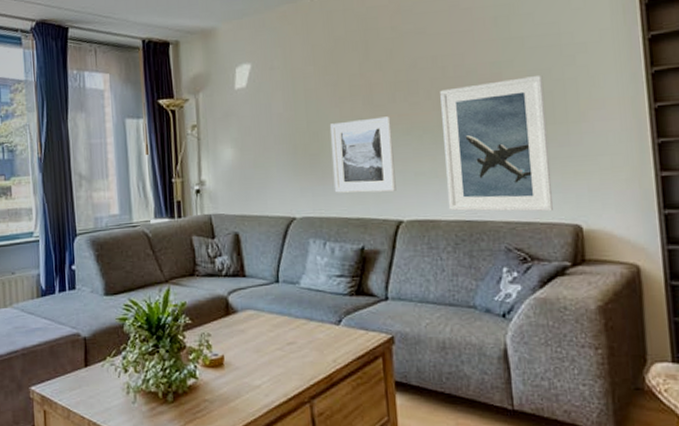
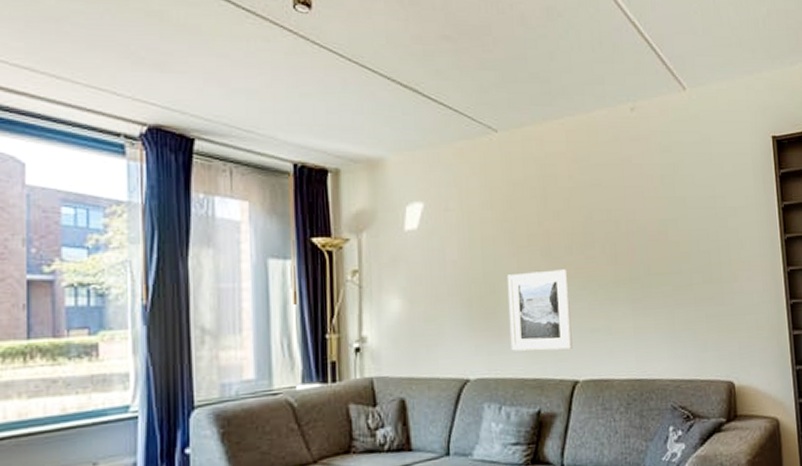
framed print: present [440,74,553,212] -> none [614,234,711,370]

